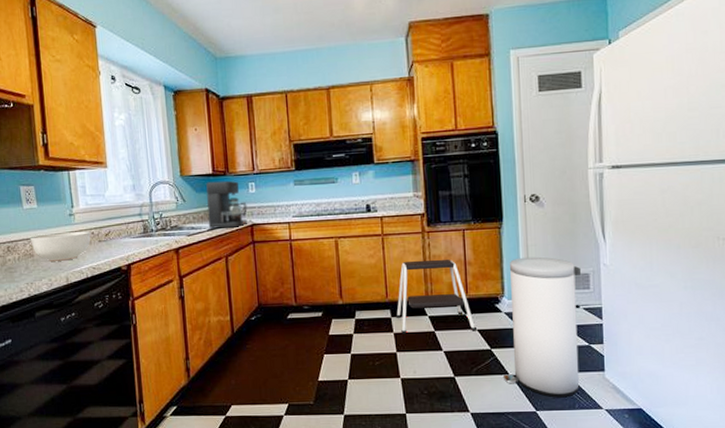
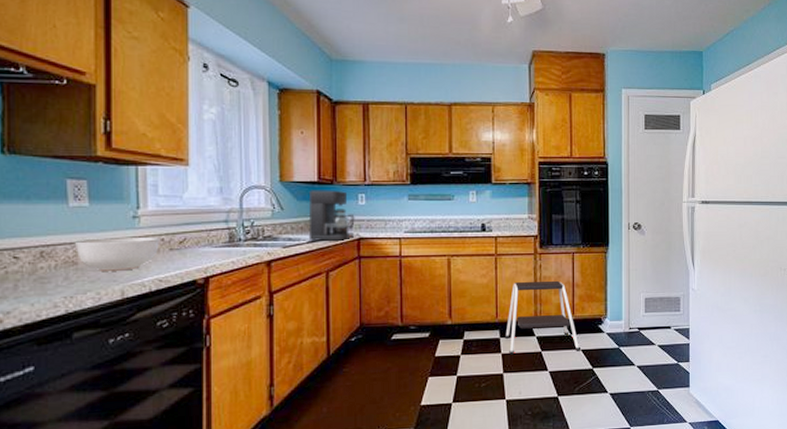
pedal bin: present [504,256,581,398] -> none [603,280,673,414]

